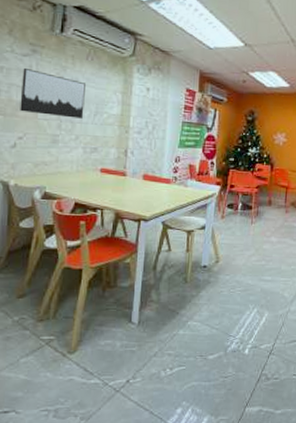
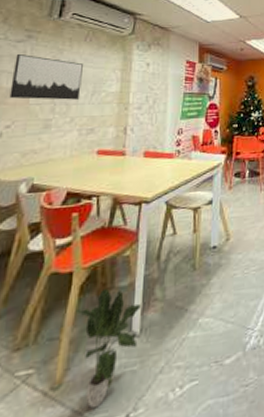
potted plant: none [85,286,139,372] -> present [75,288,141,409]

